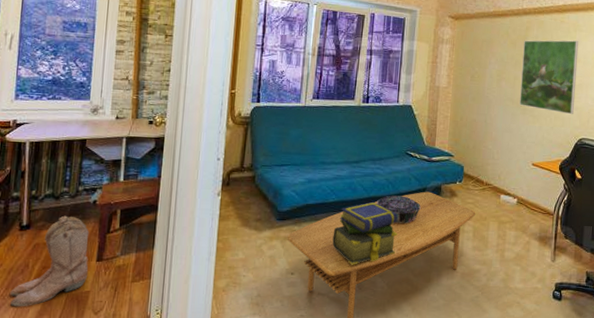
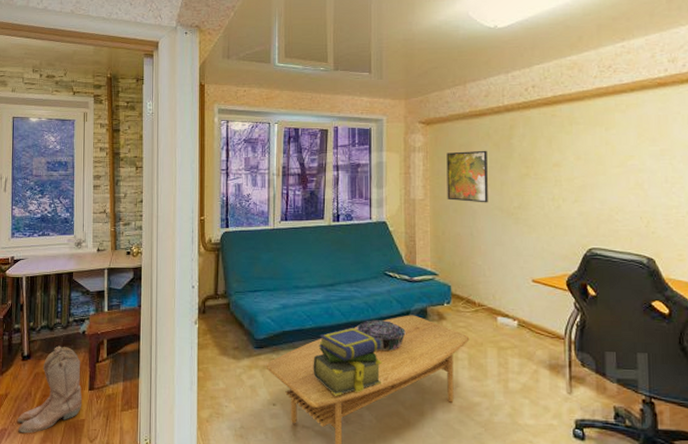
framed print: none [467,46,505,95] -> present [446,150,488,203]
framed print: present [520,40,579,115] -> none [509,136,578,222]

